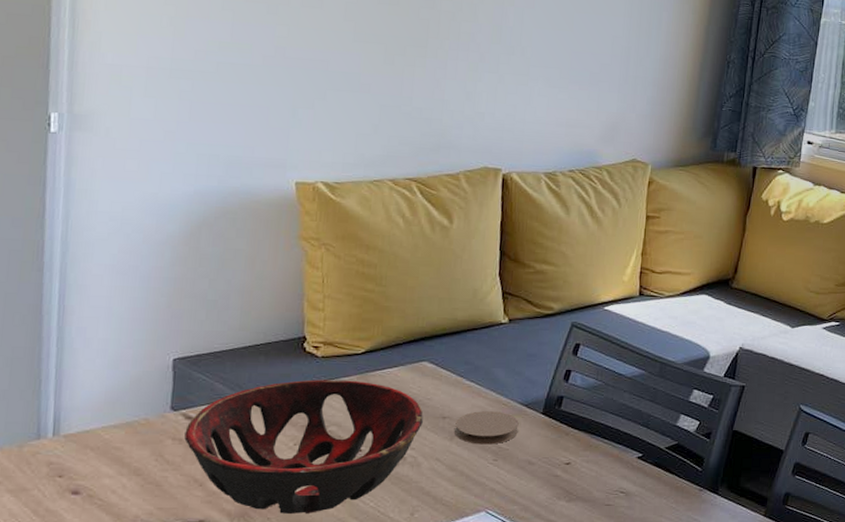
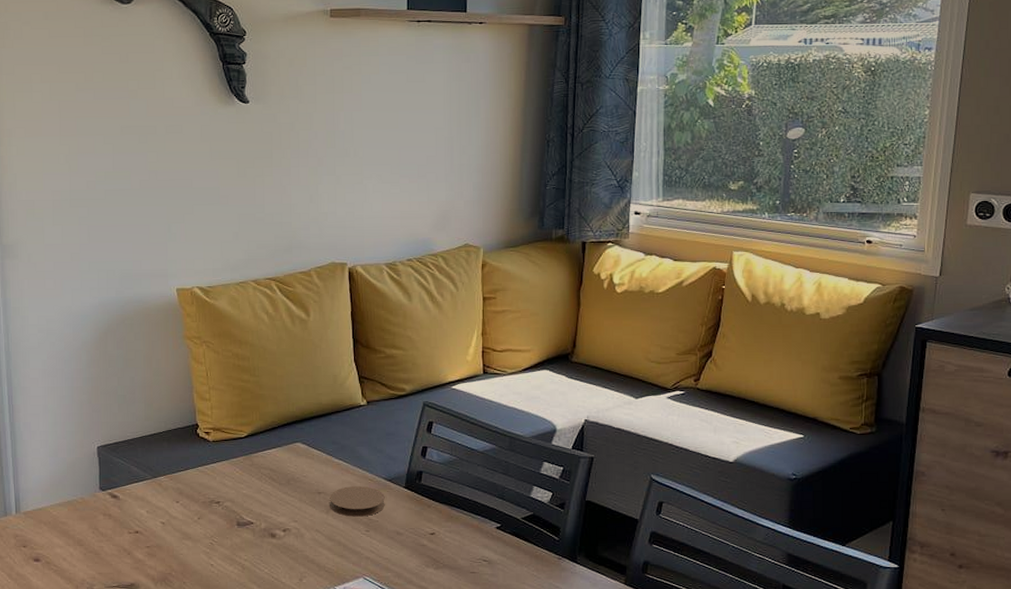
decorative bowl: present [184,379,423,514] -> none [112,461,302,578]

